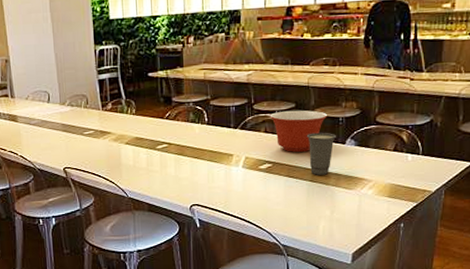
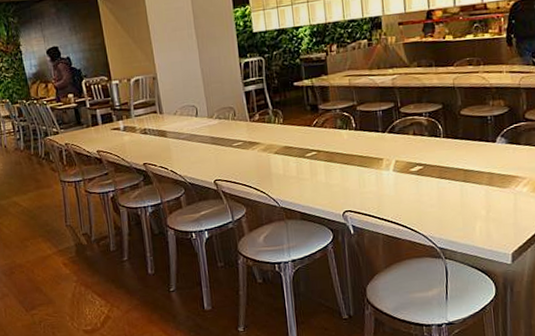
mixing bowl: present [270,110,327,152] -> none [417,110,475,153]
cup: present [306,132,337,175] -> none [455,131,487,175]

